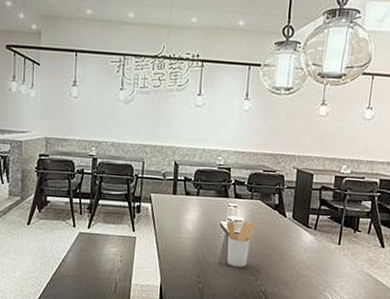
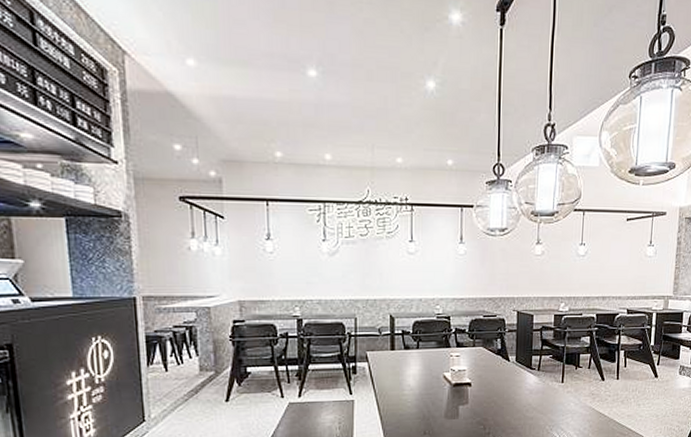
utensil holder: present [227,220,255,267] -> none [451,369,480,418]

